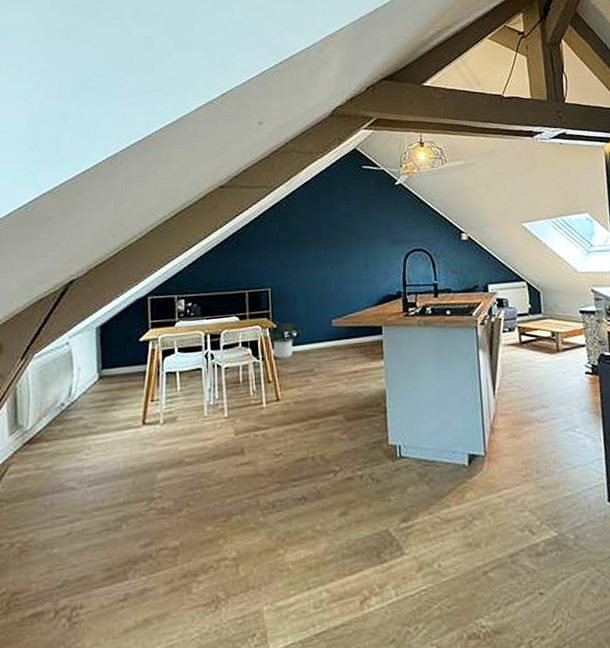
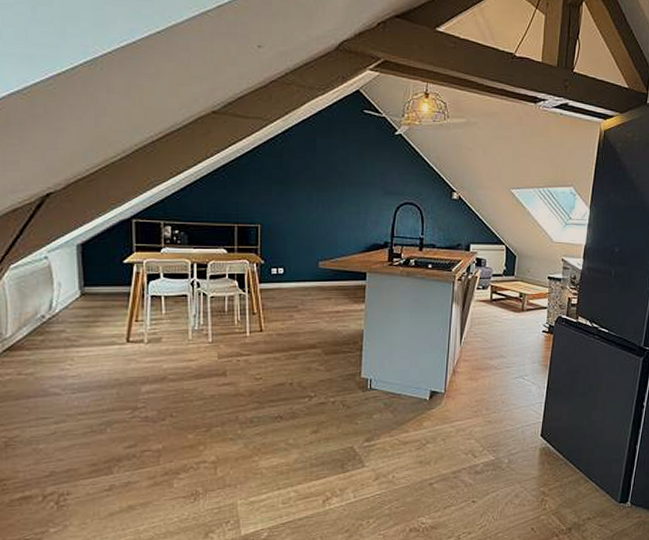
potted plant: present [270,321,306,360] -> none [257,257,293,294]

